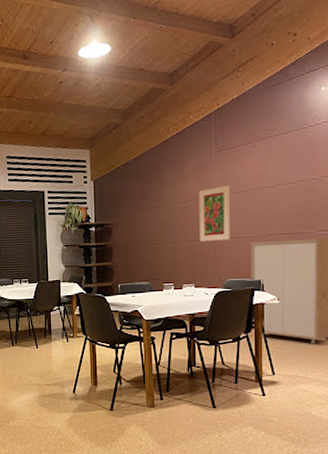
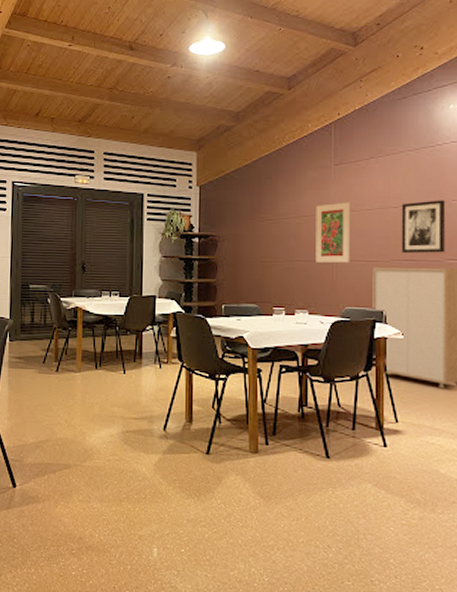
wall art: none [276,177,317,229] -> present [401,200,446,254]

